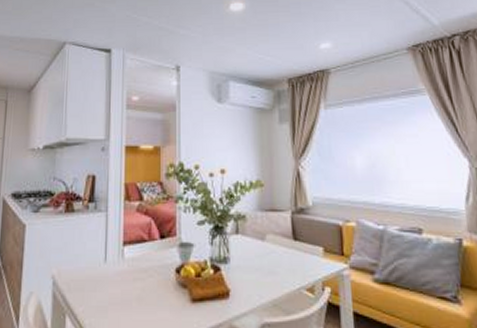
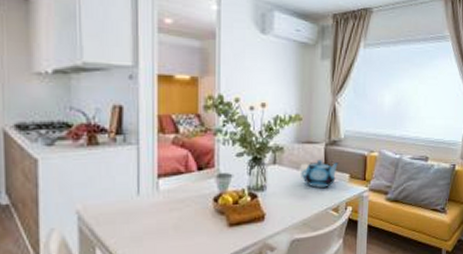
teapot: none [266,230,309,262] -> present [301,160,339,188]

